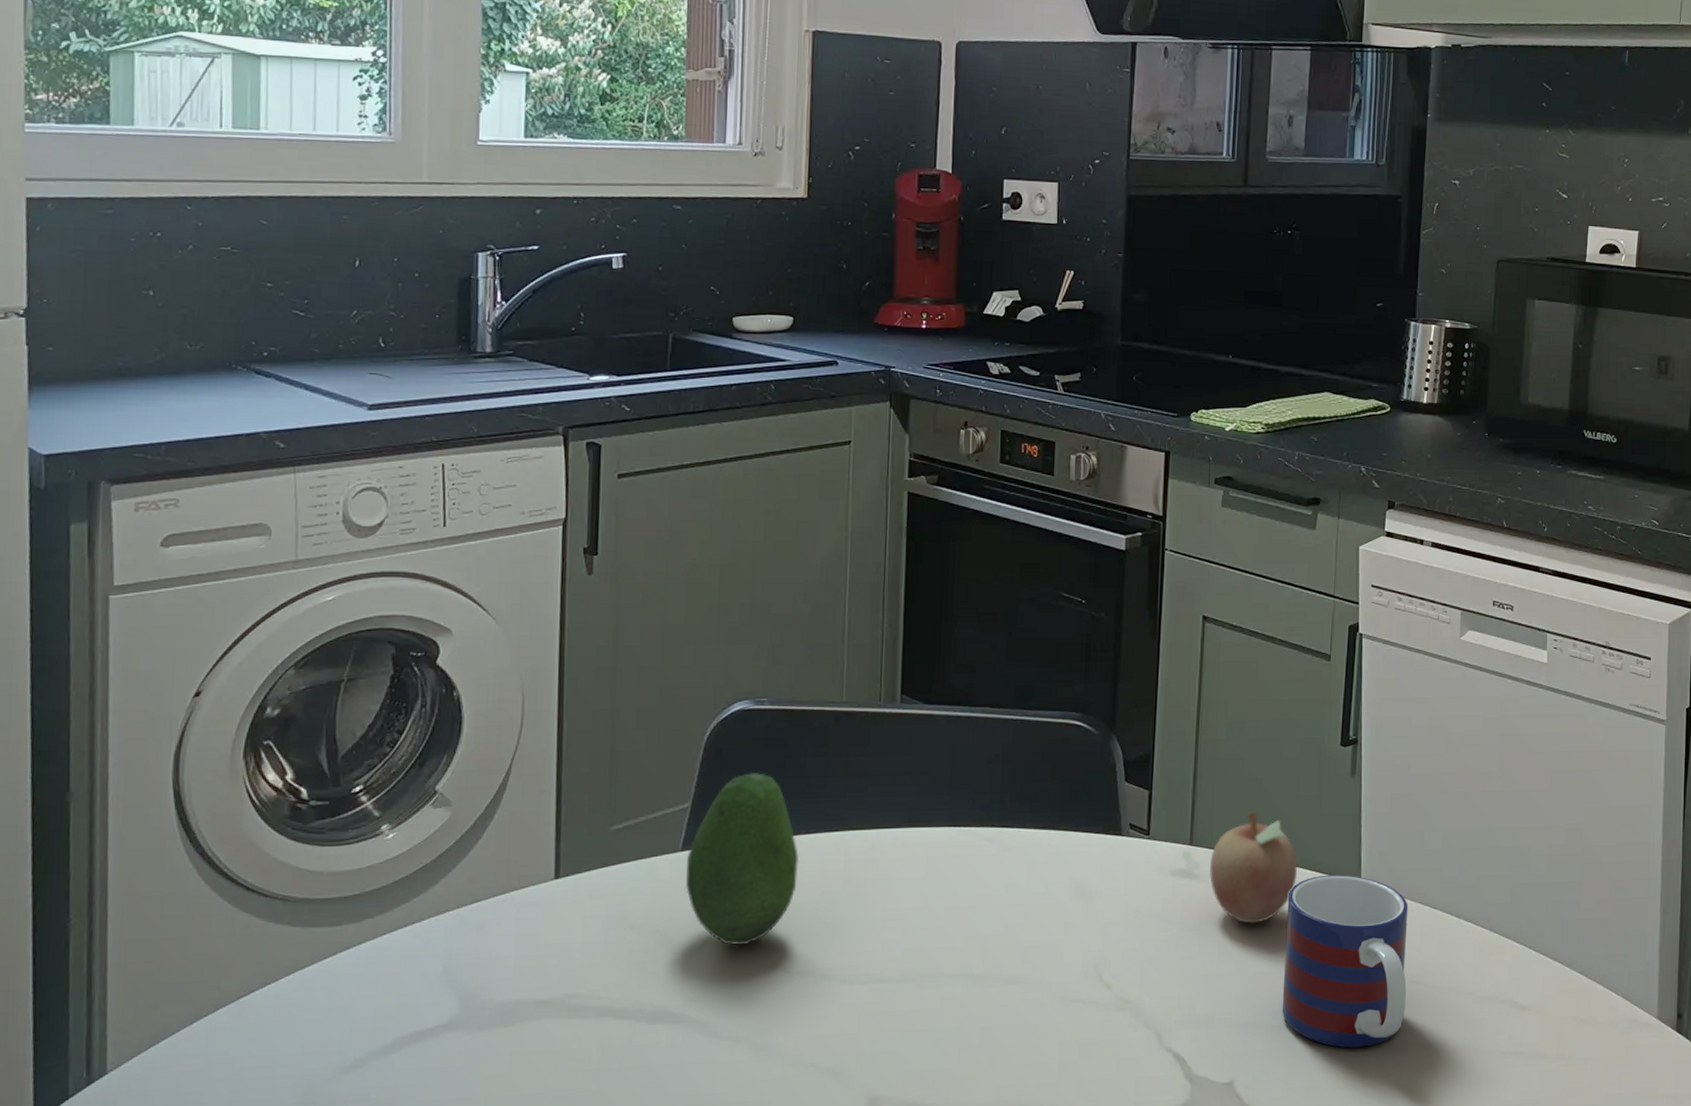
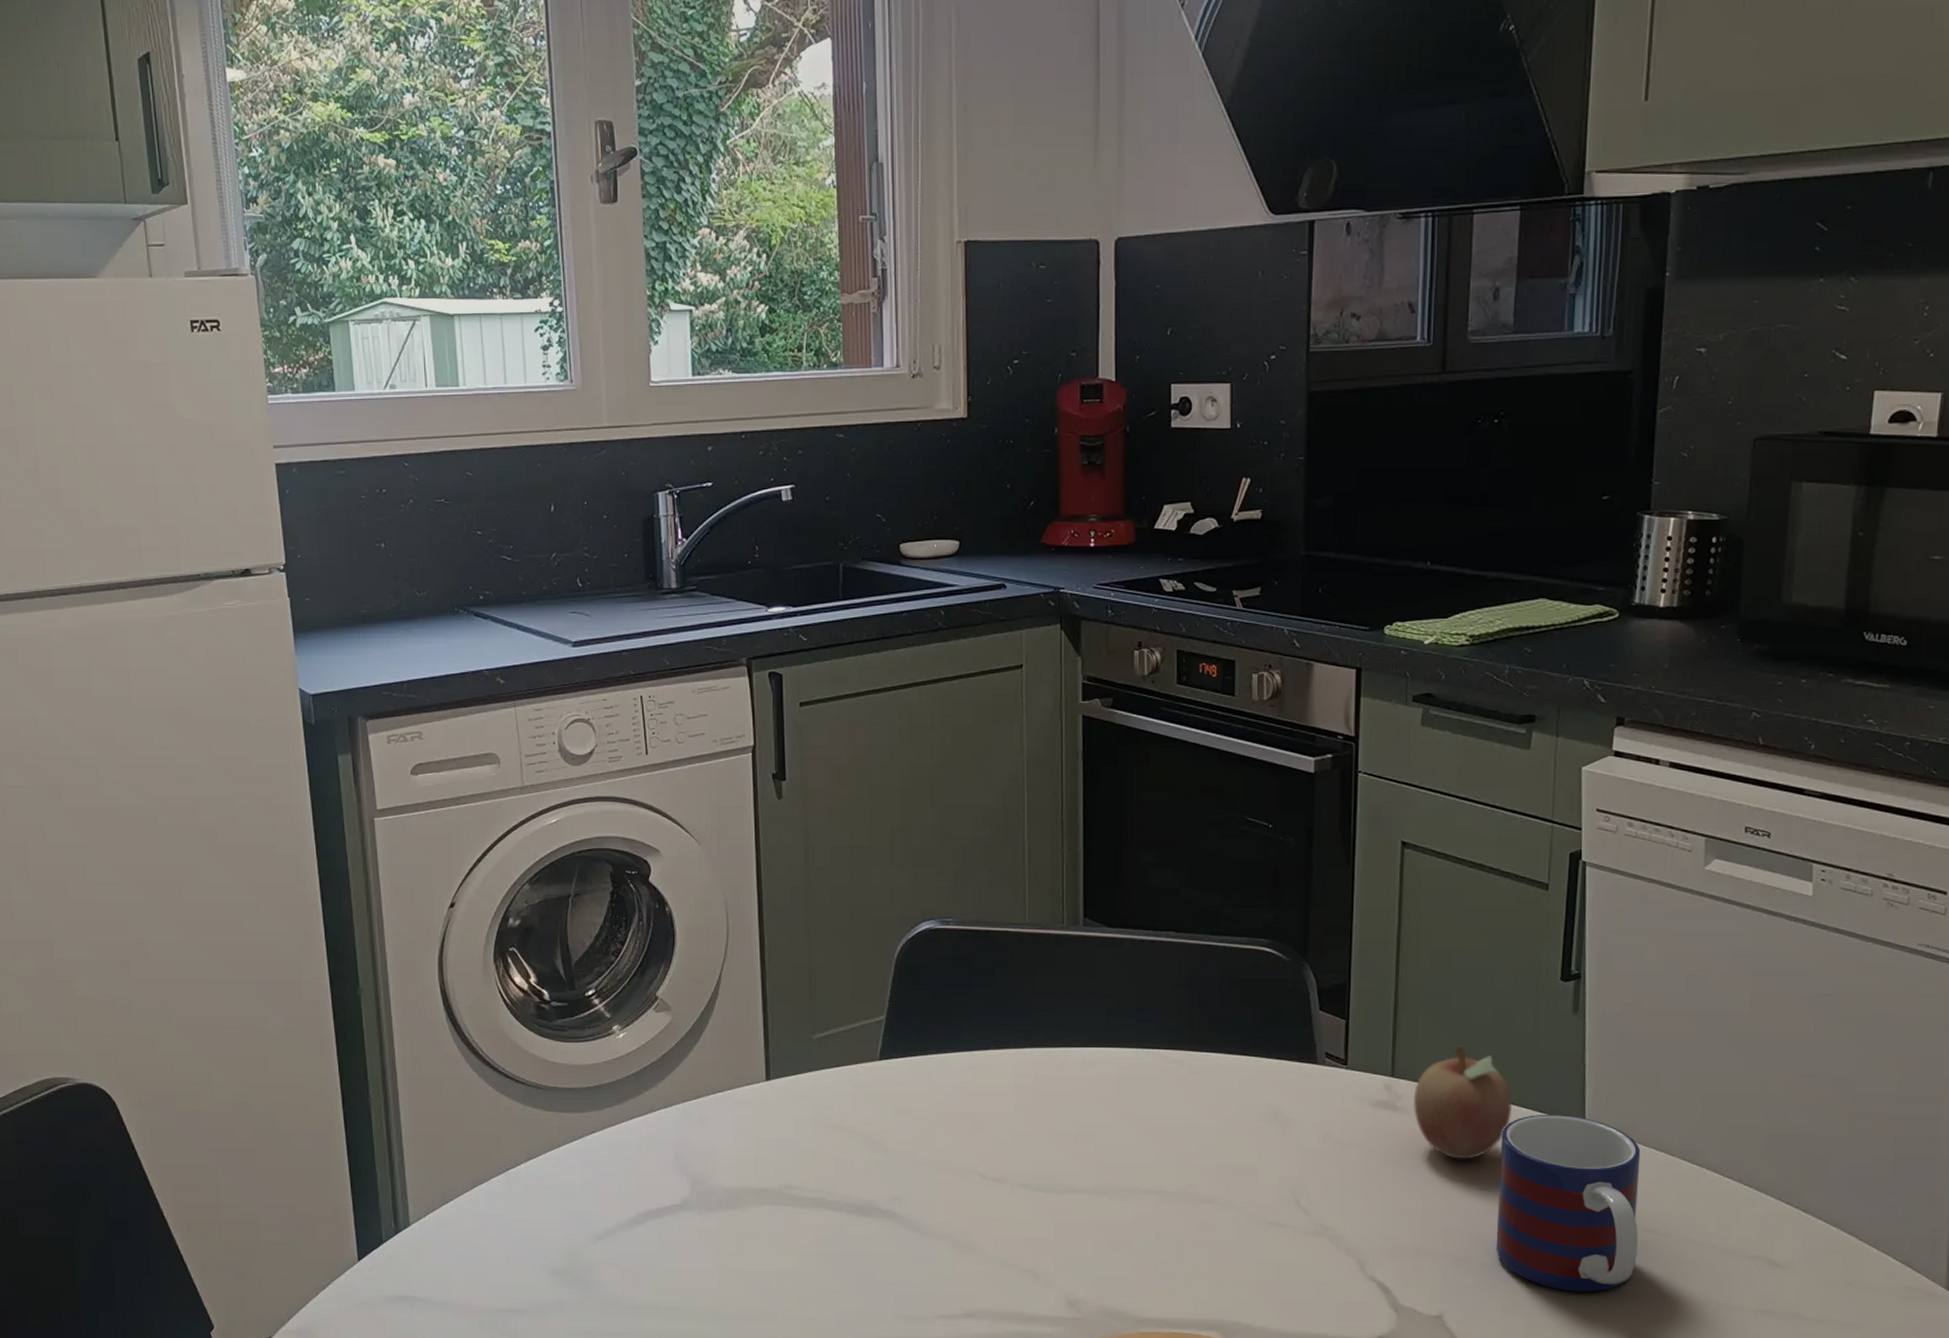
fruit: present [686,773,800,945] -> none [884,989,991,1150]

